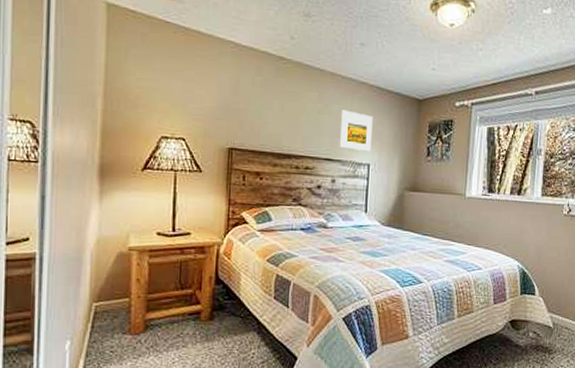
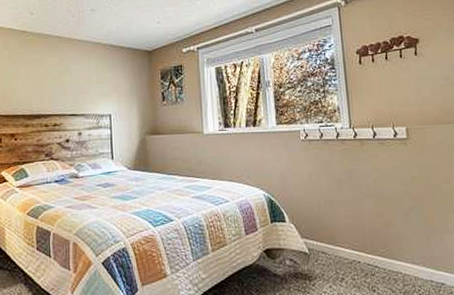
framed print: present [340,110,373,151] -> none [81,69,111,104]

